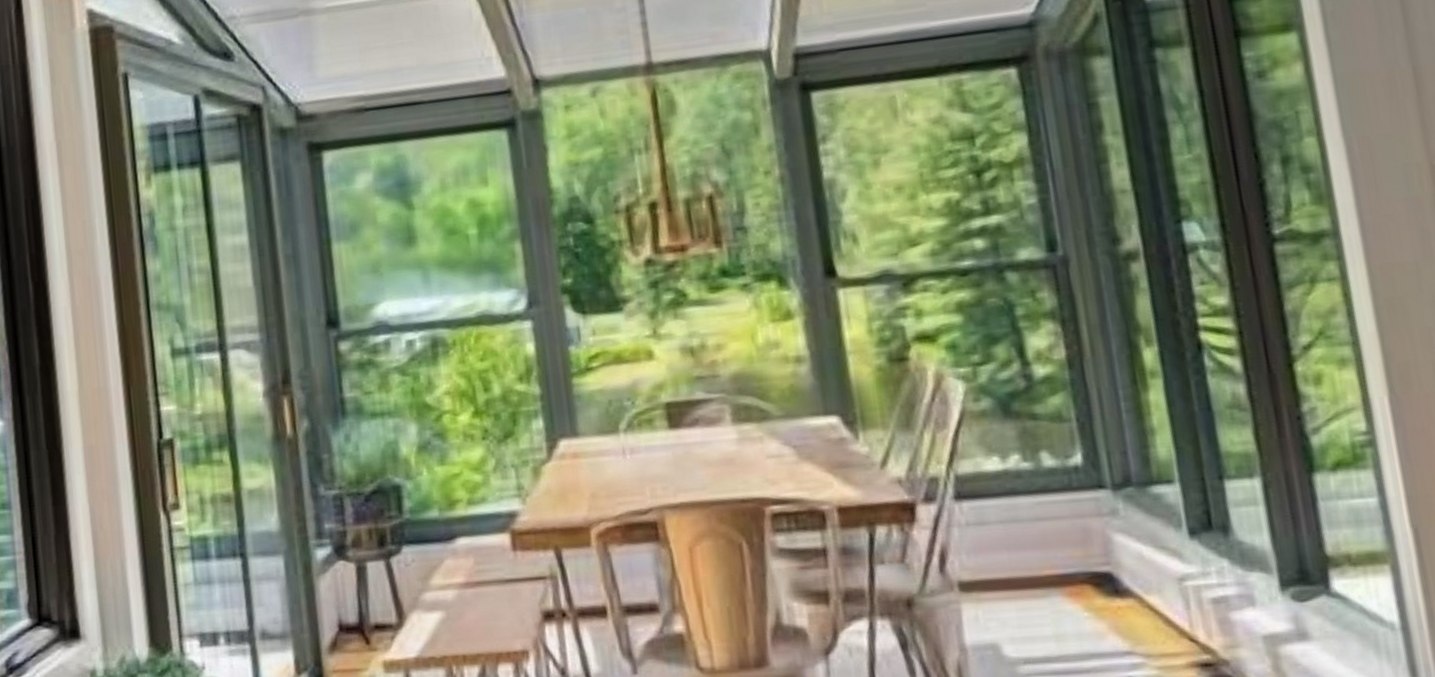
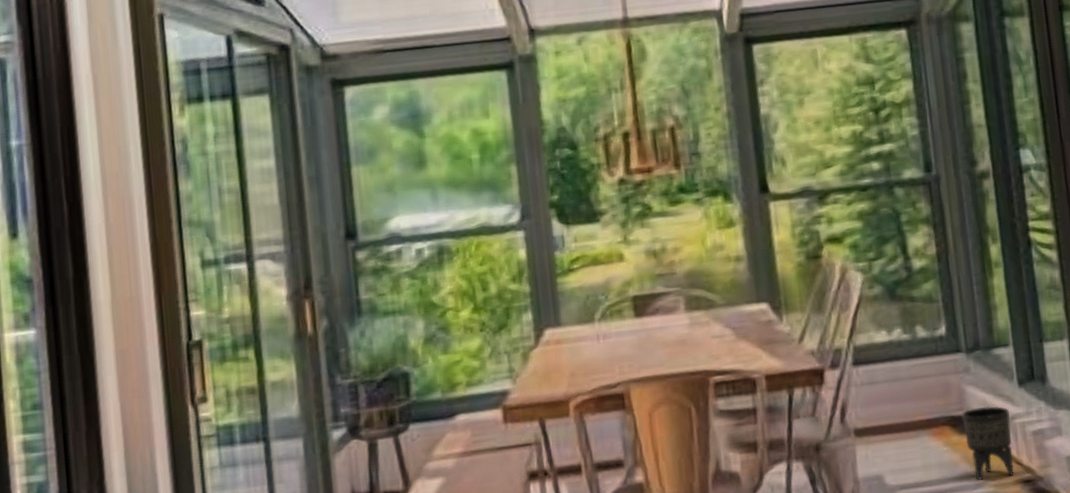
planter: none [1108,561,1186,659] -> present [962,406,1014,480]

